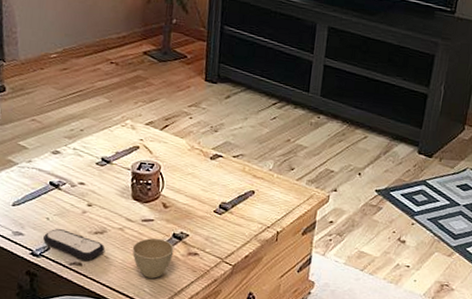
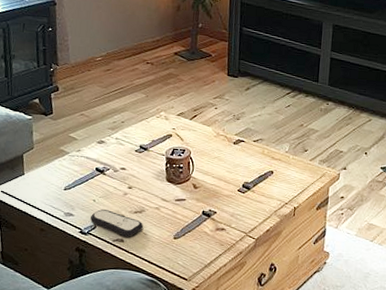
cup: present [132,238,174,279] -> none [167,215,204,252]

